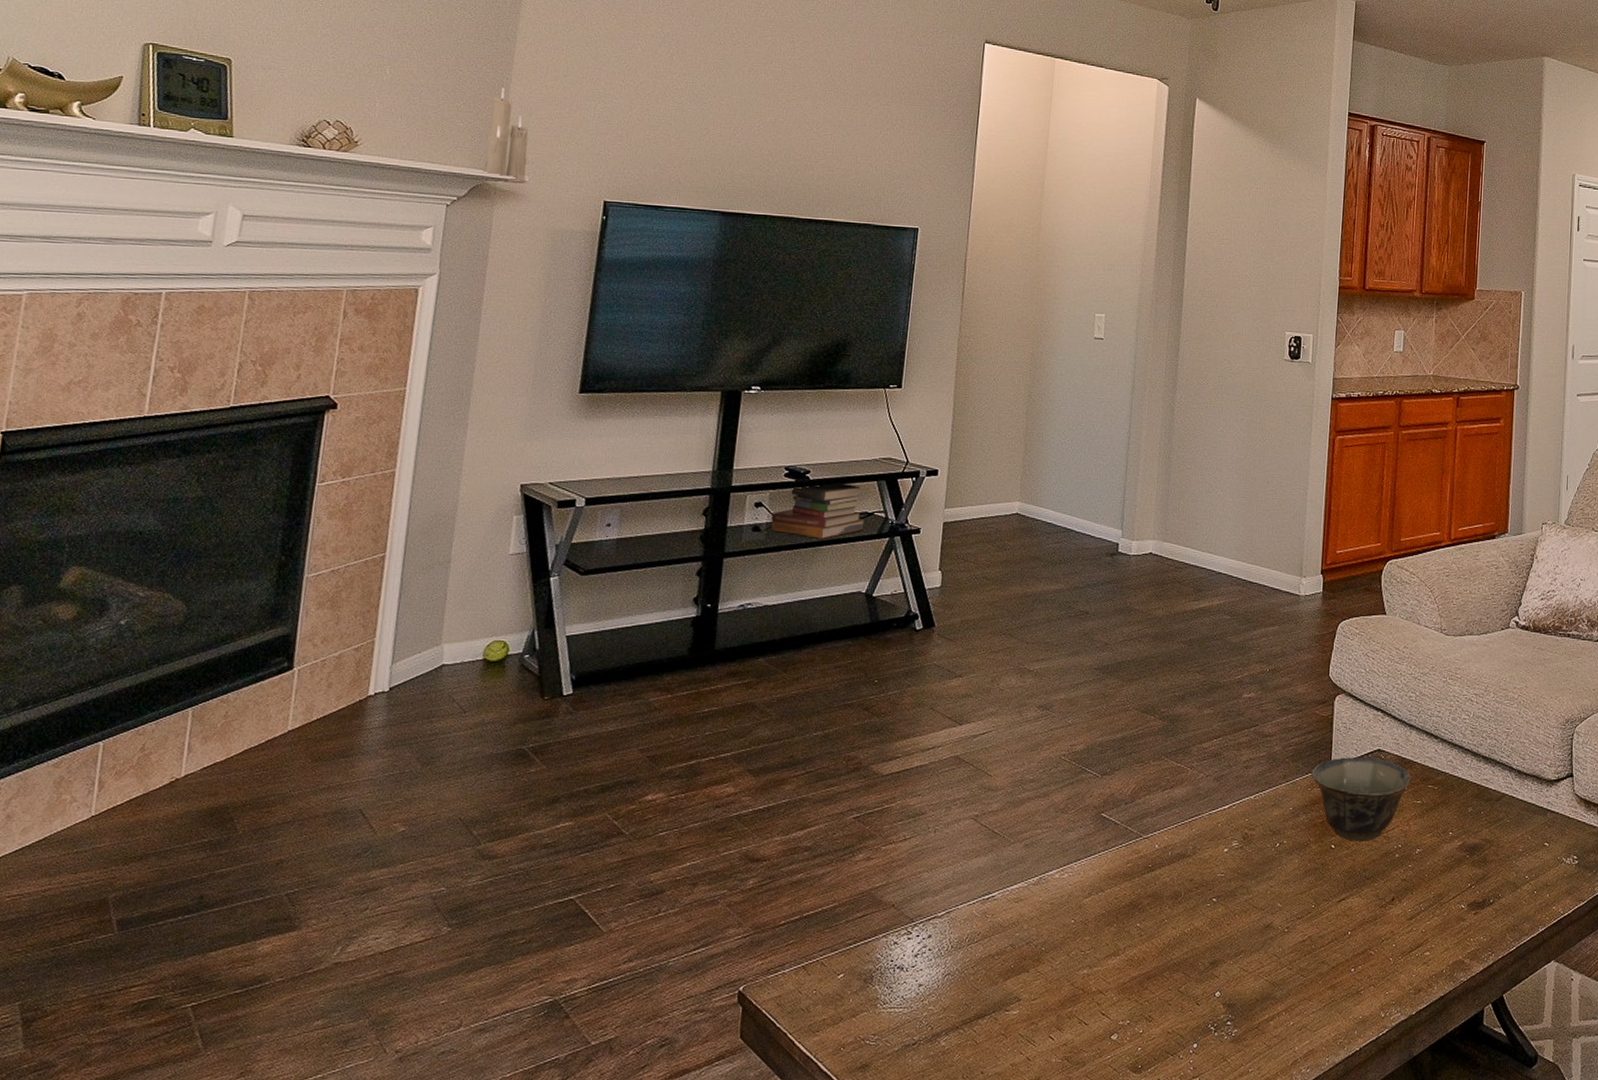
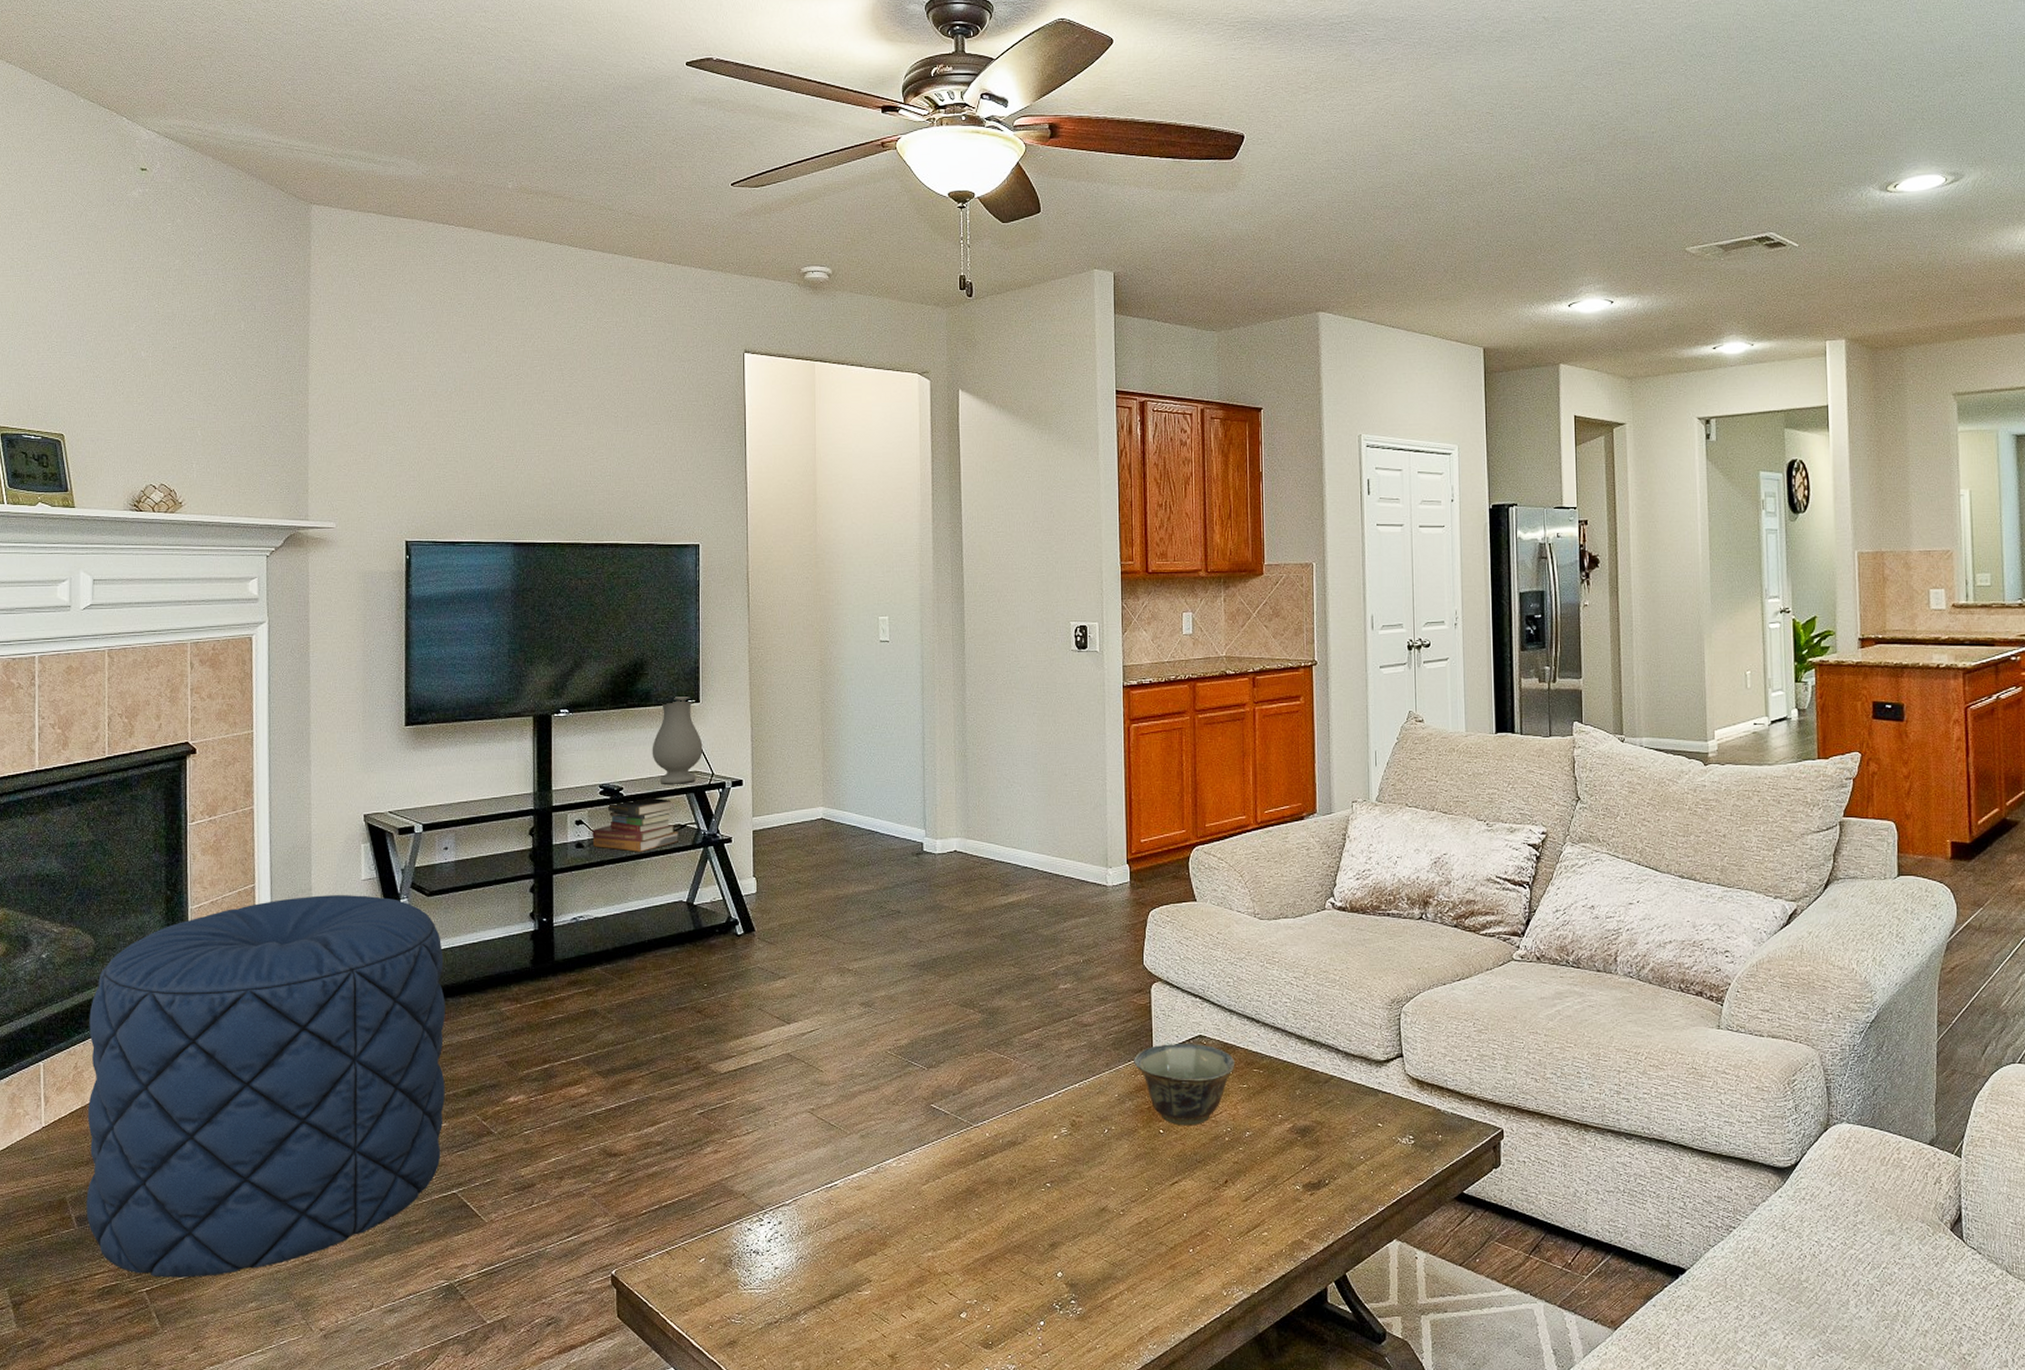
pouf: none [130,568,592,991] -> present [86,895,445,1278]
candle: present [482,88,529,184] -> none [293,440,334,531]
vase: none [845,380,900,471] -> present [652,696,703,784]

